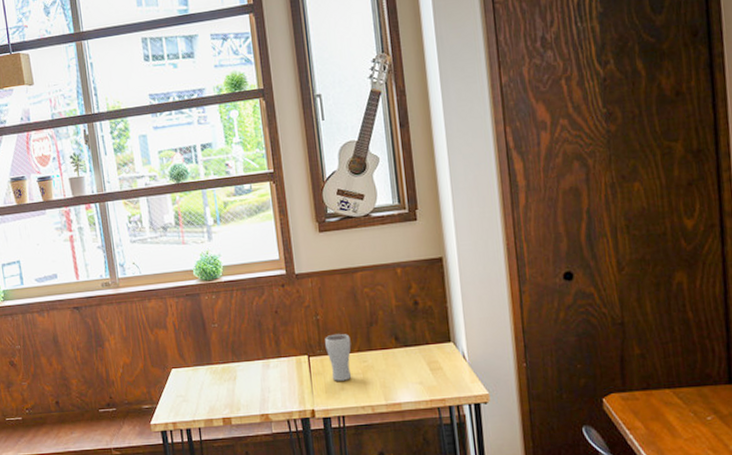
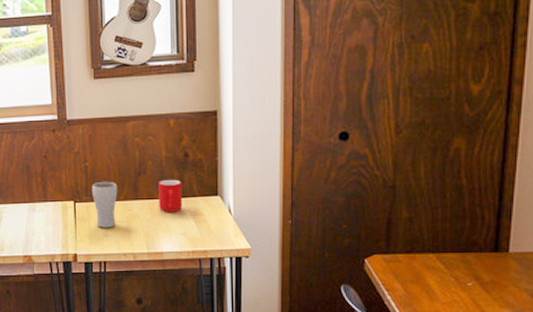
cup: none [391,328,417,362] -> present [159,179,183,212]

